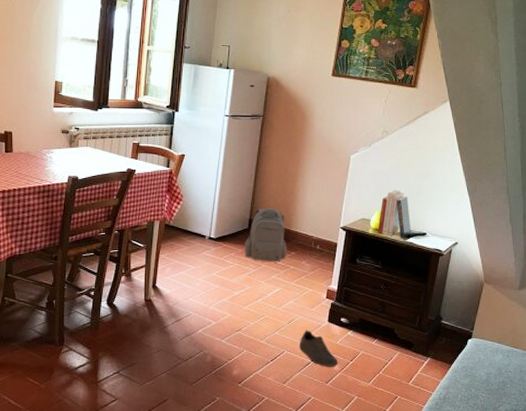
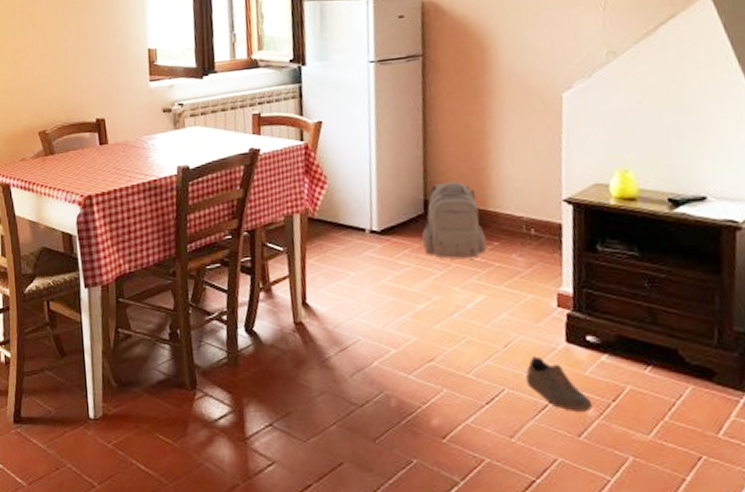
books: present [378,189,412,239] -> none [622,135,681,209]

